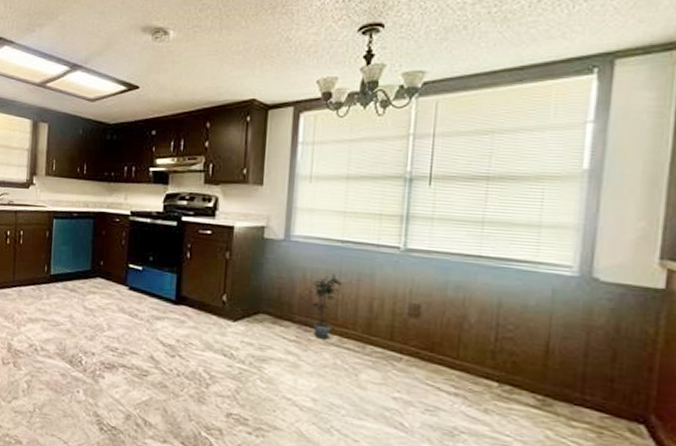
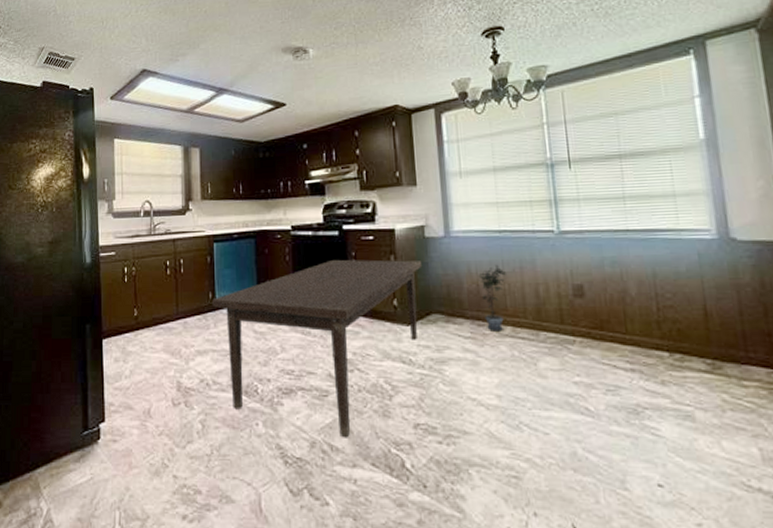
dining table: none [47,249,257,416] -> present [212,259,423,438]

